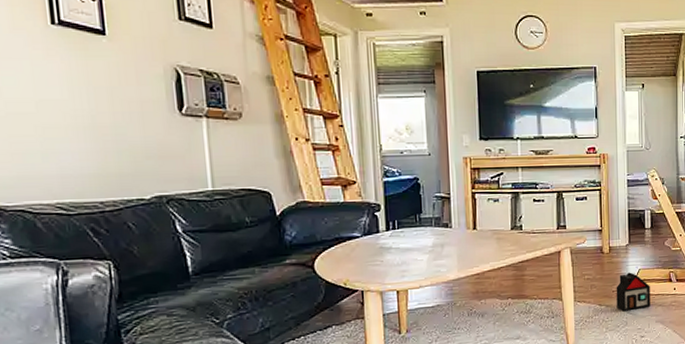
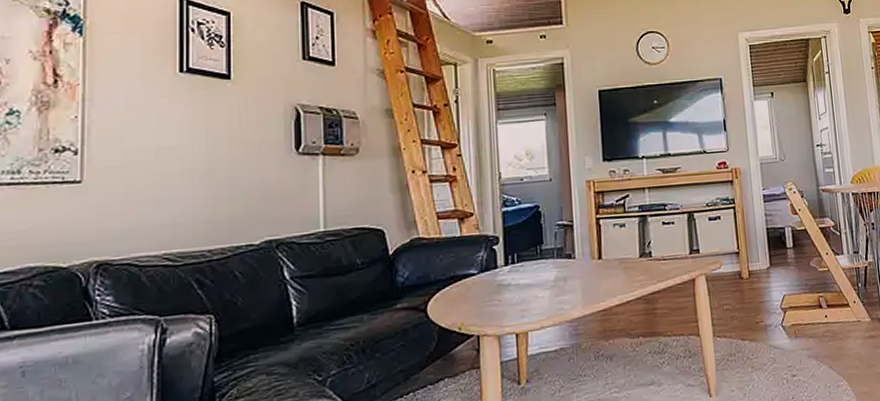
toy house: present [616,272,650,312] -> none [759,299,800,346]

